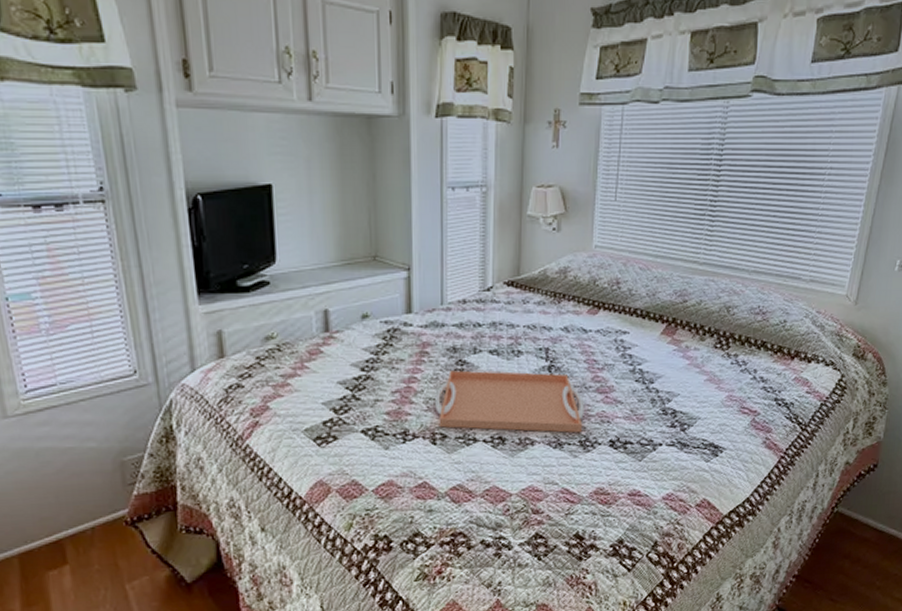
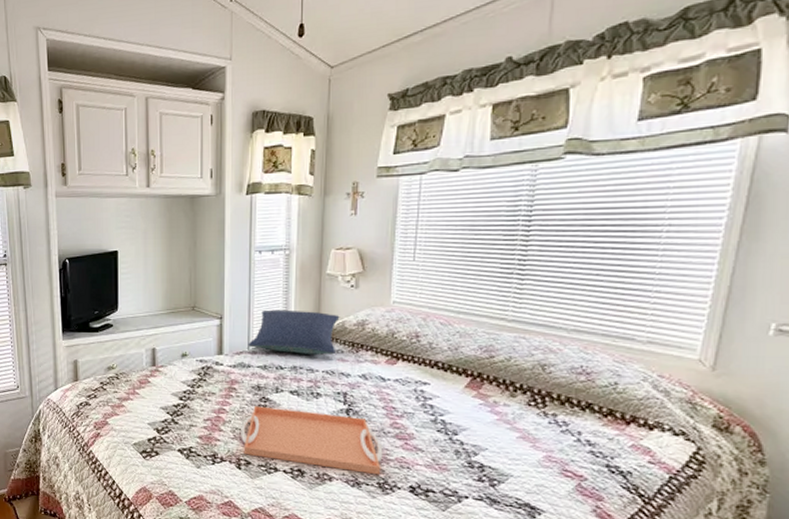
pillow: none [441,257,542,308] -> present [248,309,340,355]

